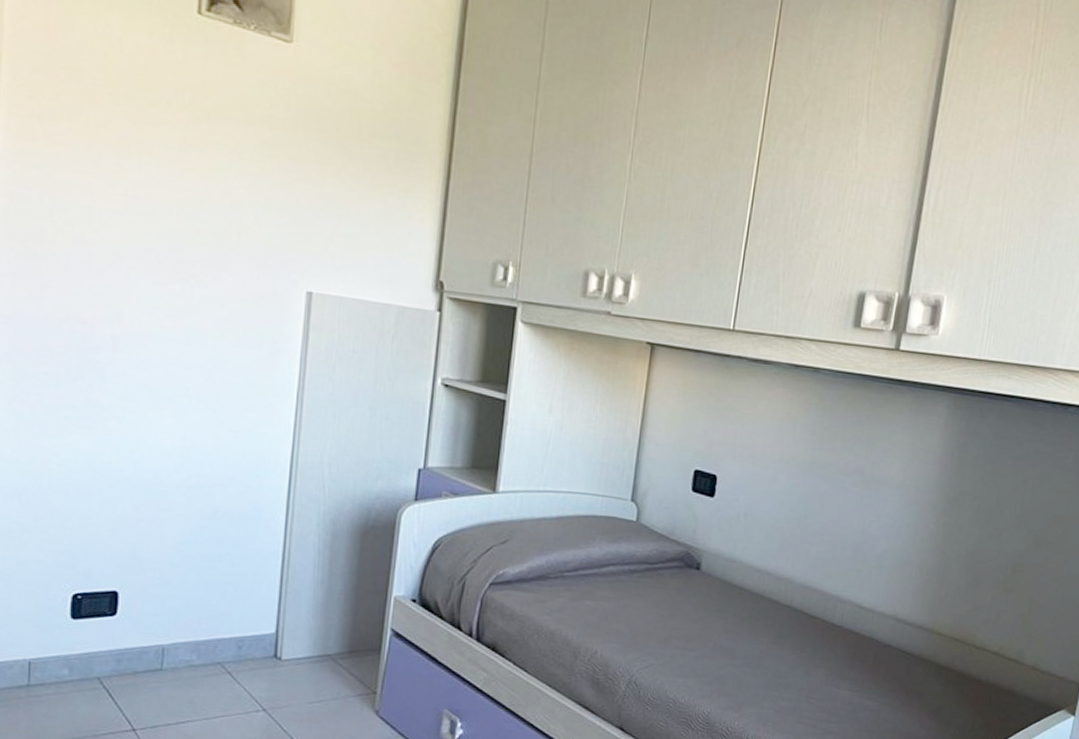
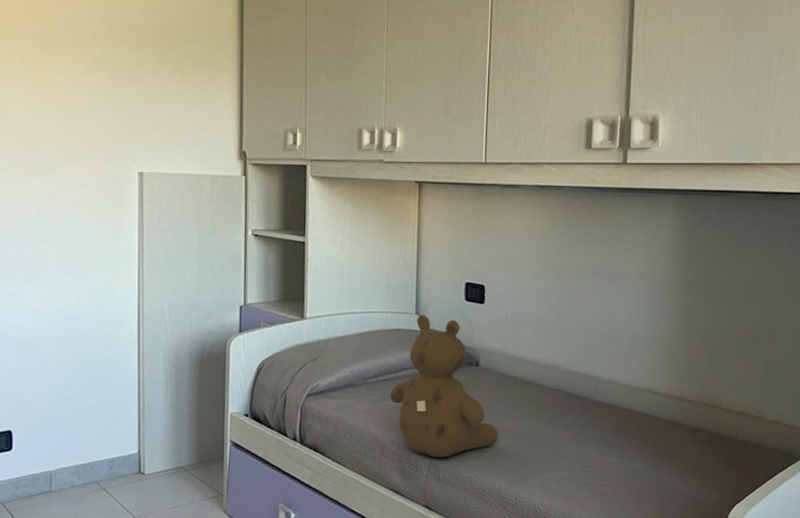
teddy bear: none [589,502,715,673] -> present [389,314,499,458]

